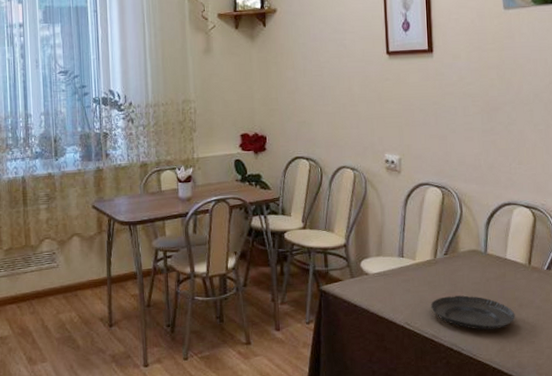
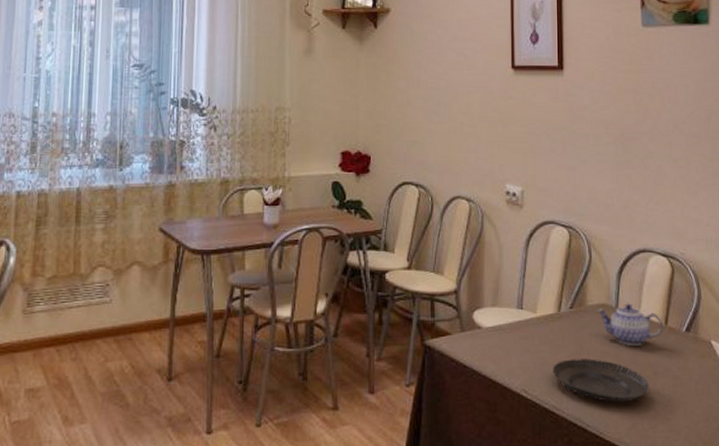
teapot: none [468,248,527,284] -> present [597,303,663,346]

